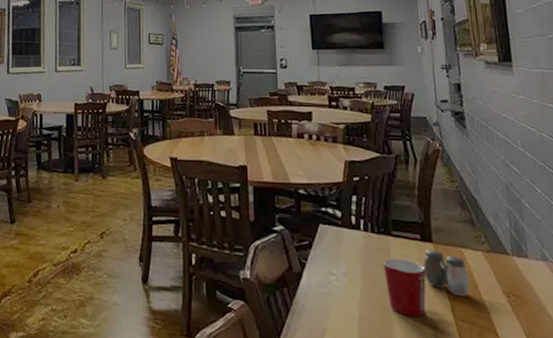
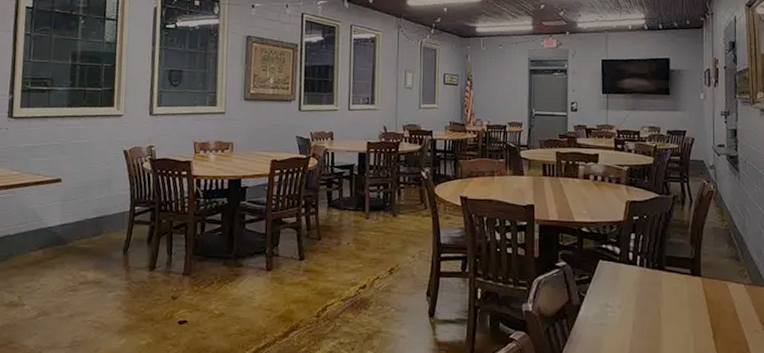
mug: present [382,258,426,317] -> none [655,291,693,344]
salt and pepper shaker: present [423,249,470,296] -> none [691,283,731,324]

